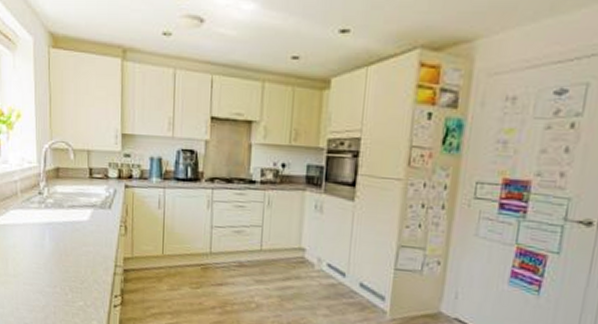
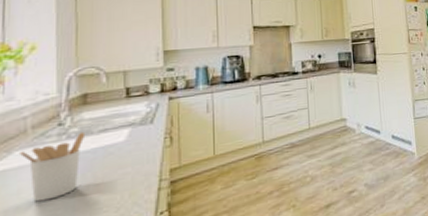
utensil holder: none [13,204,59,259] -> present [18,131,86,202]

